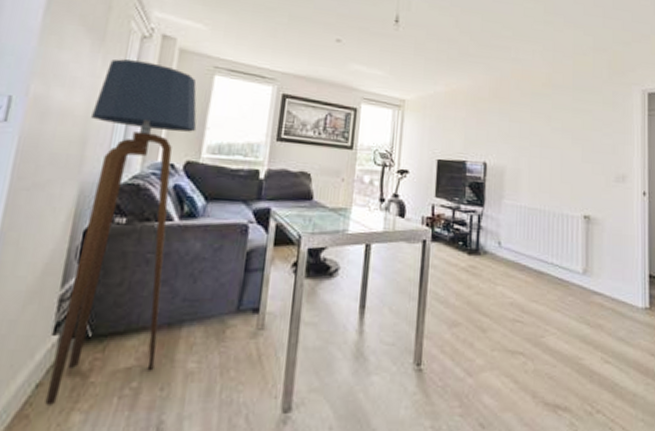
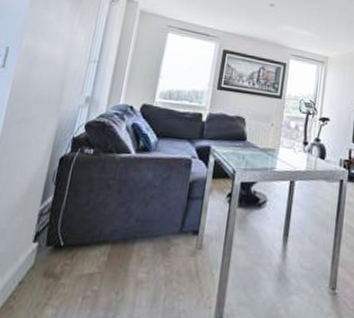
floor lamp: present [44,59,197,405] -> none [25,18,153,300]

